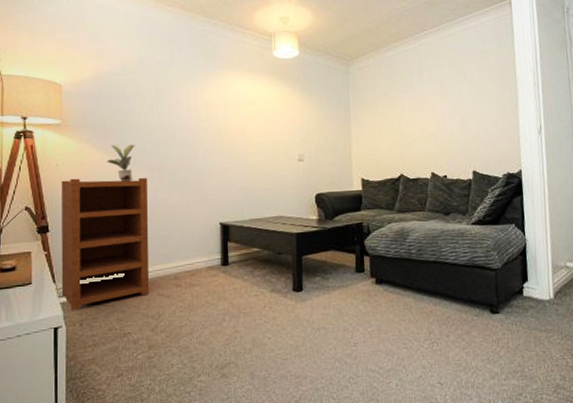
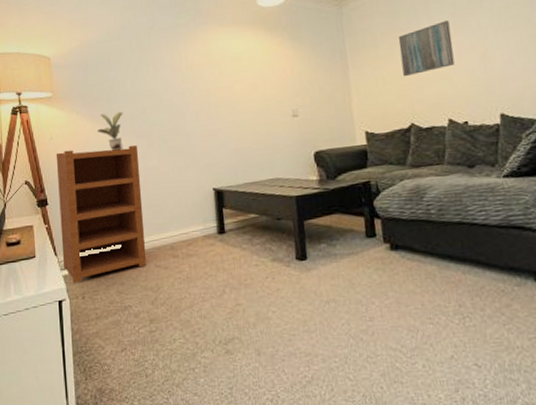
wall art: none [395,88,440,133] -> present [398,21,455,77]

